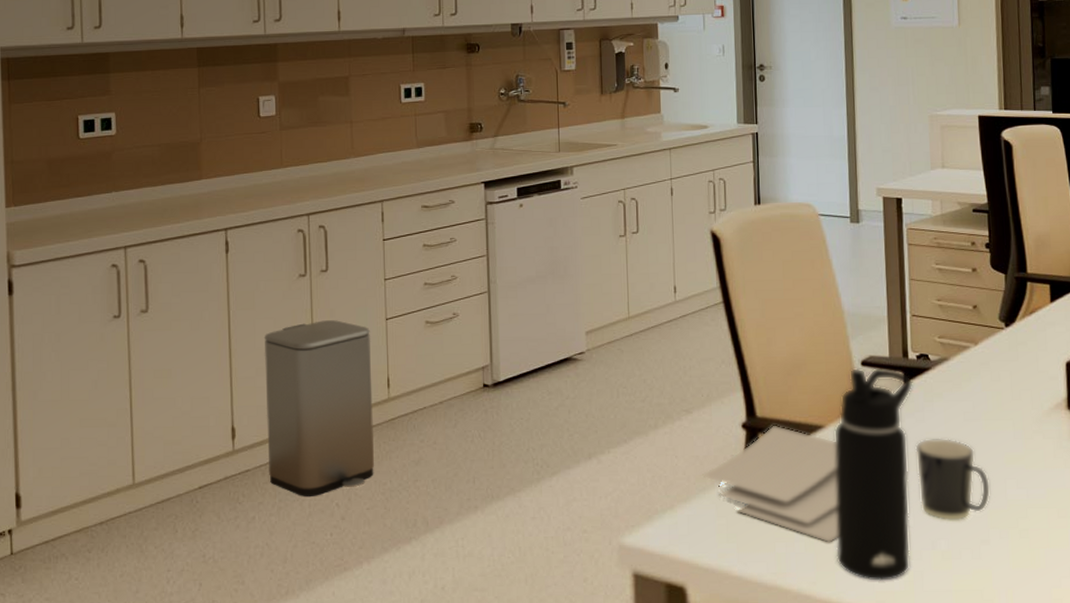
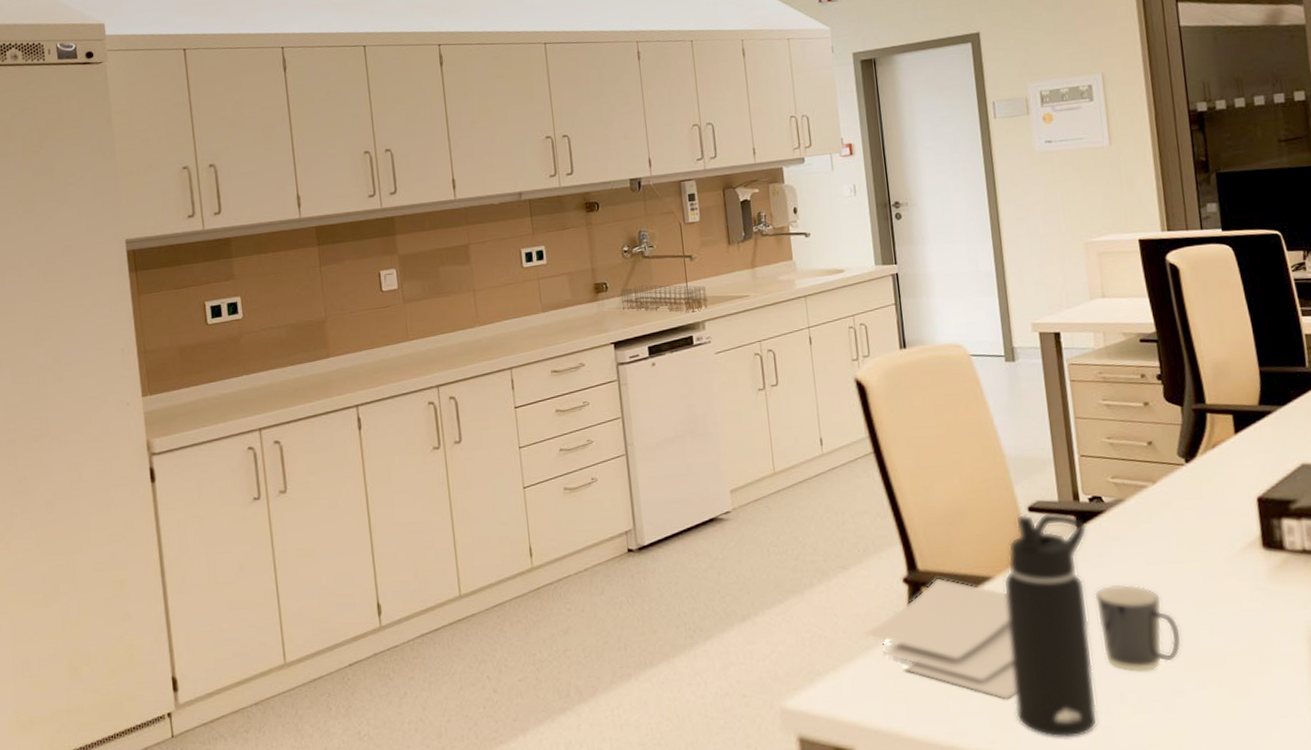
pedal bin: present [264,320,374,496] -> none [402,491,523,670]
dish rack: none [494,128,578,158] -> present [621,285,708,313]

